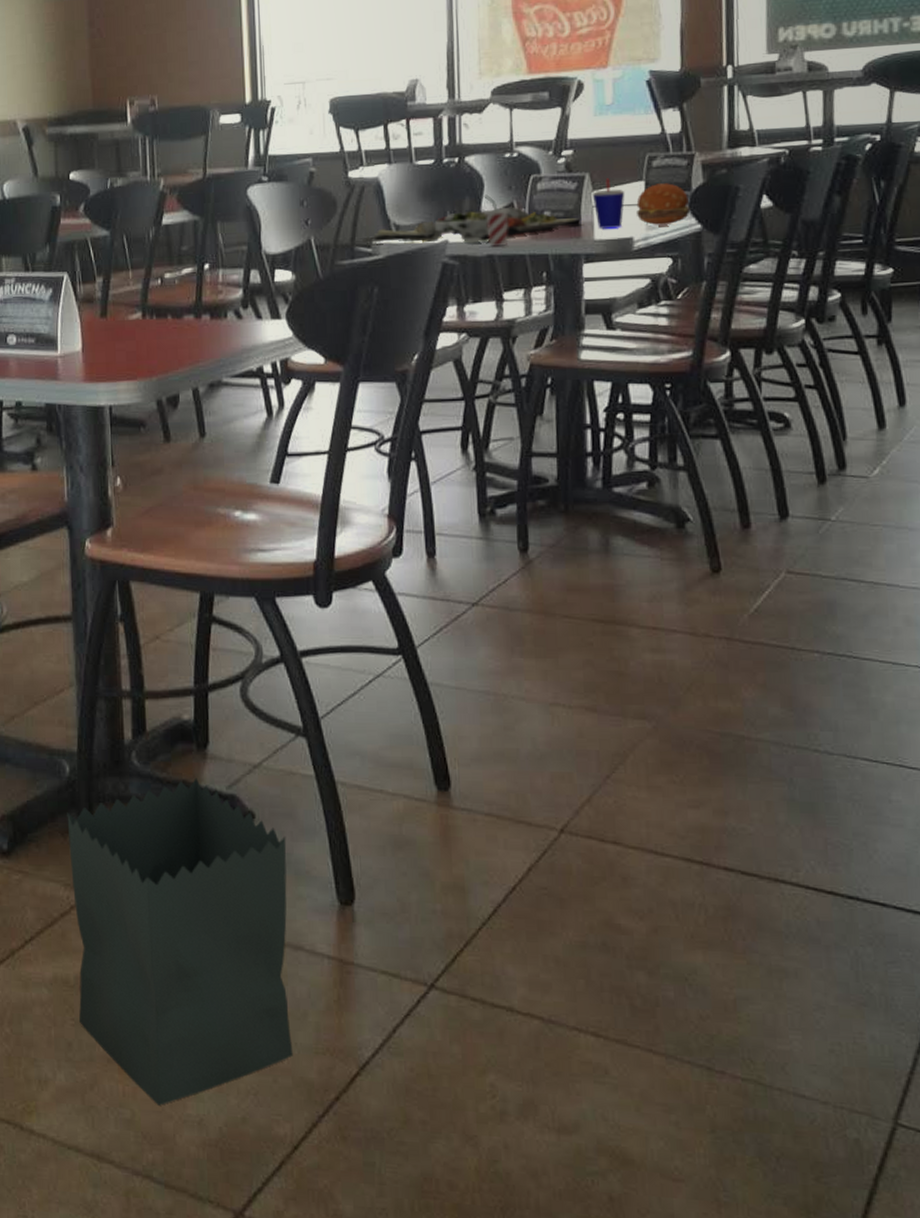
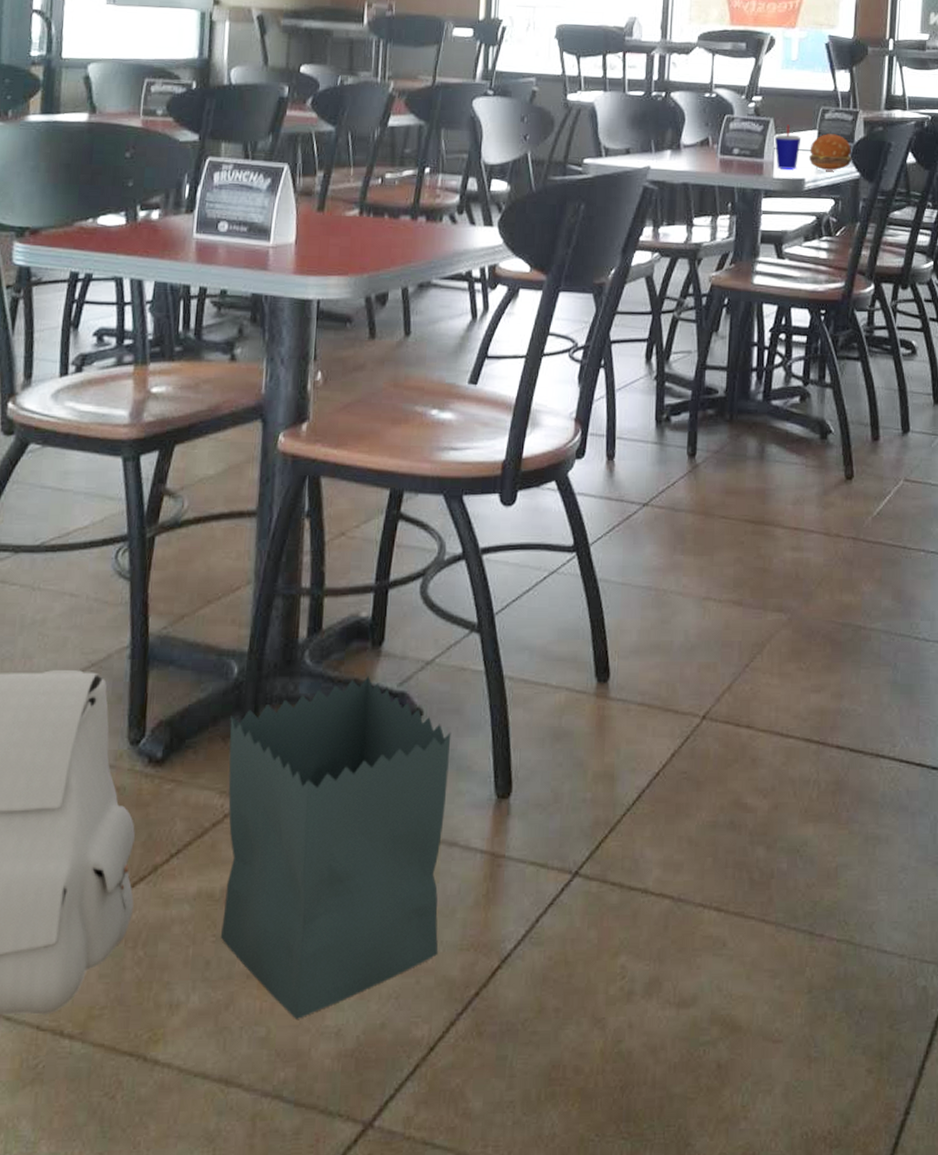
food tray: present [362,207,583,244] -> none [574,139,765,171]
beverage cup: present [483,194,510,247] -> none [683,128,705,176]

